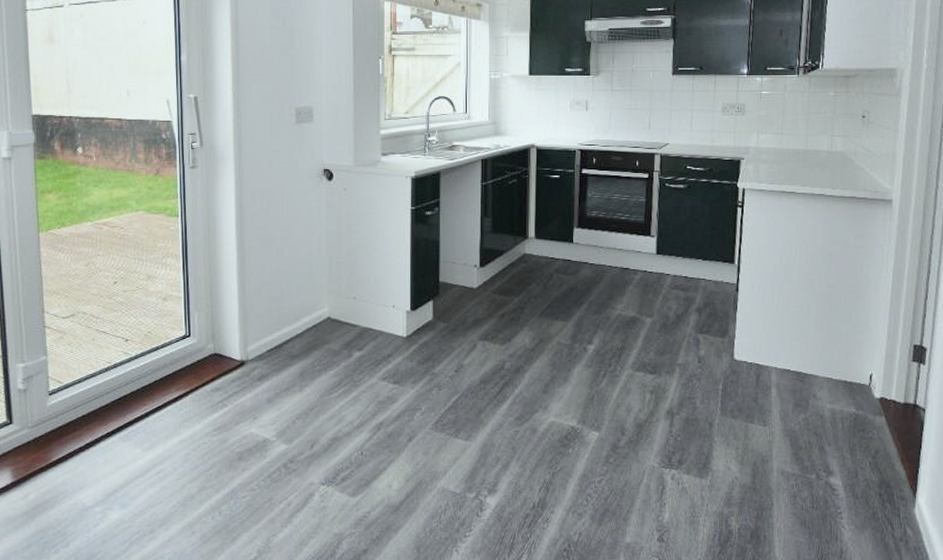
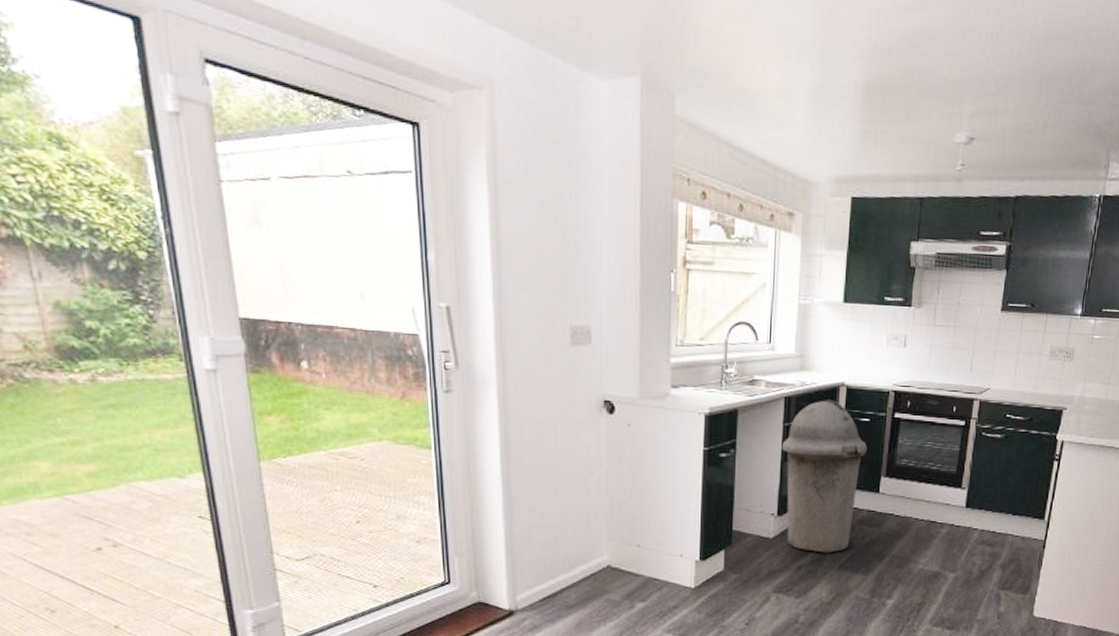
trash can: none [481,159,560,301] -> present [781,399,868,553]

